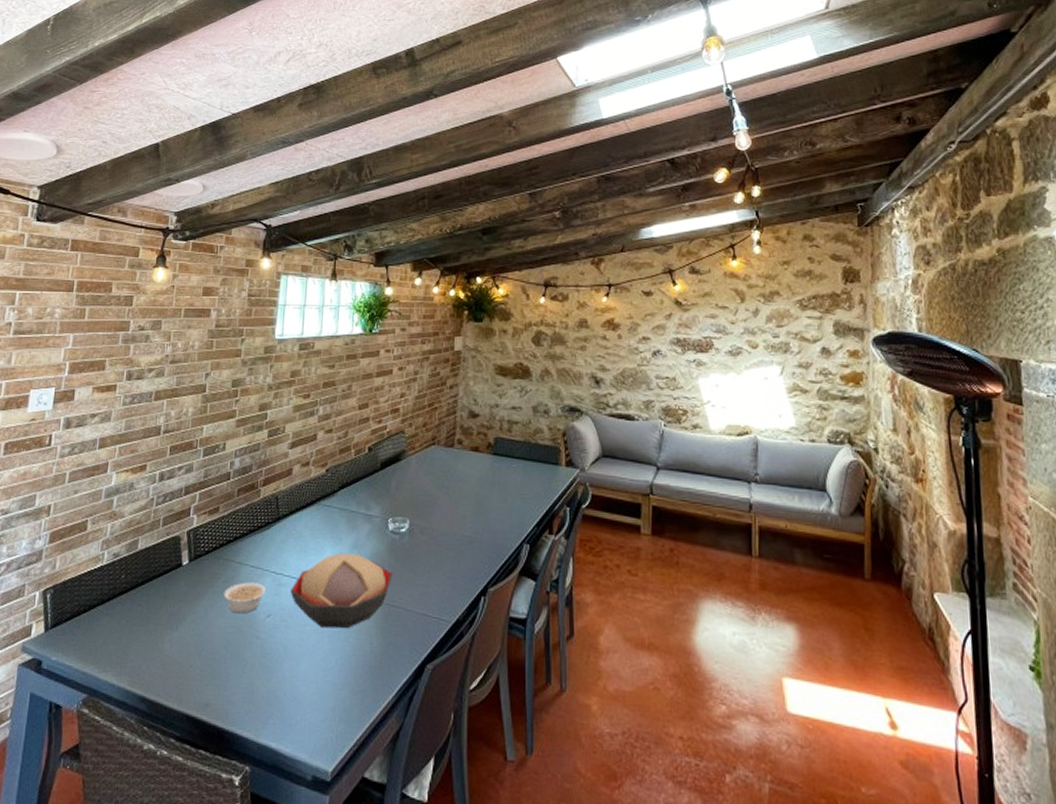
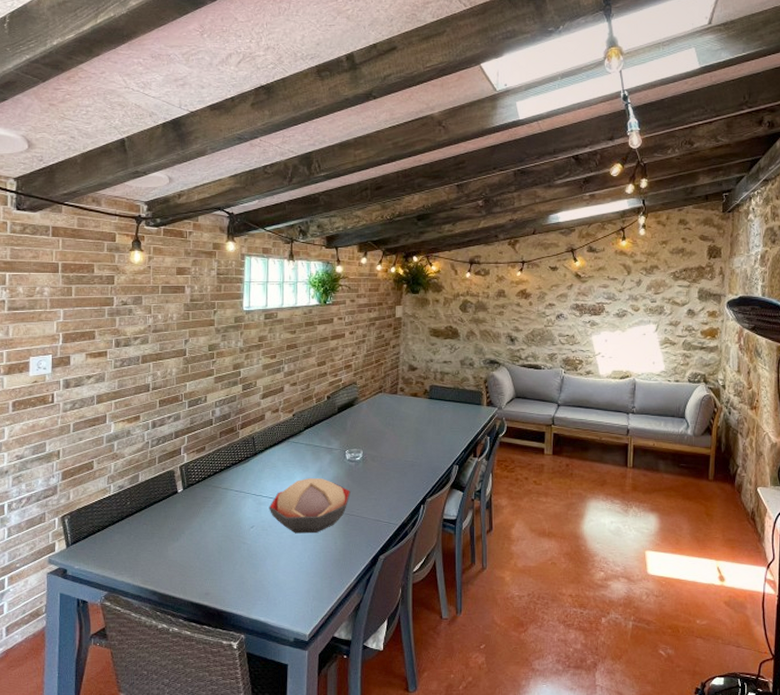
legume: present [223,582,266,614] -> none [214,503,249,526]

